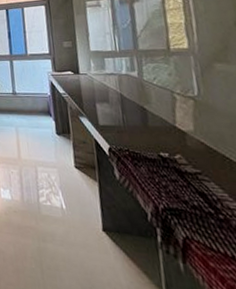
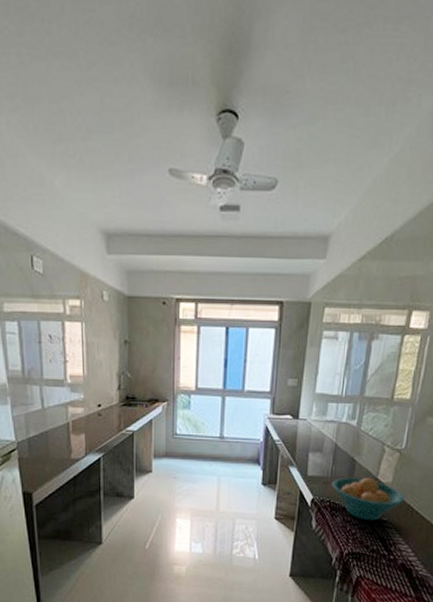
fruit bowl: none [126,125,217,173] -> present [332,477,405,521]

